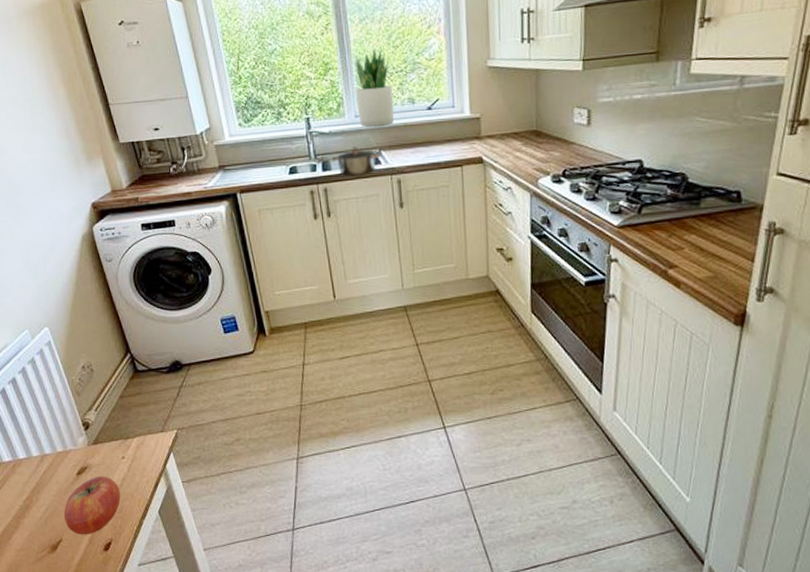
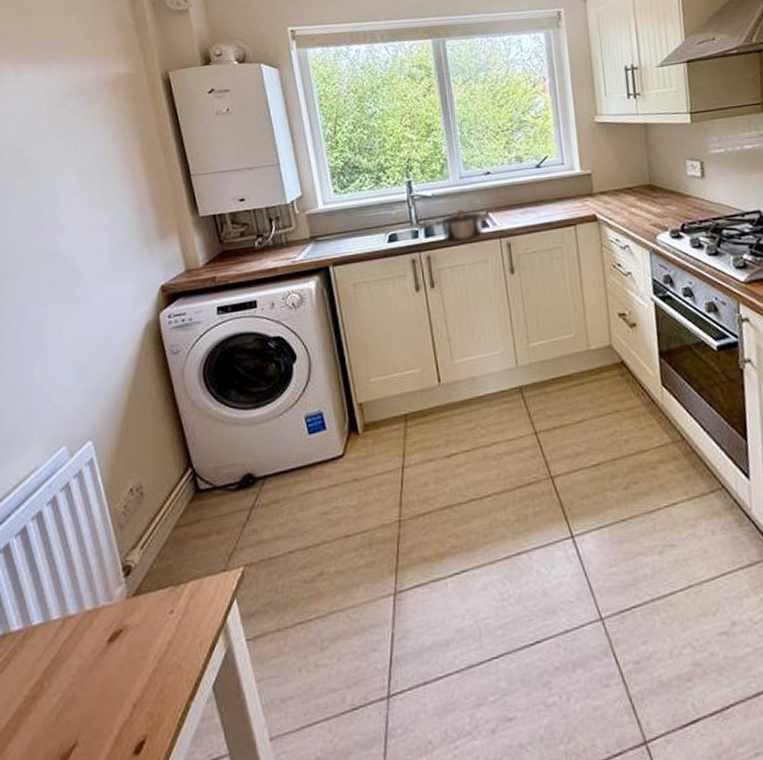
fruit: present [63,476,121,535] -> none [83,641,163,734]
planter: present [355,49,394,127] -> none [459,108,502,188]

